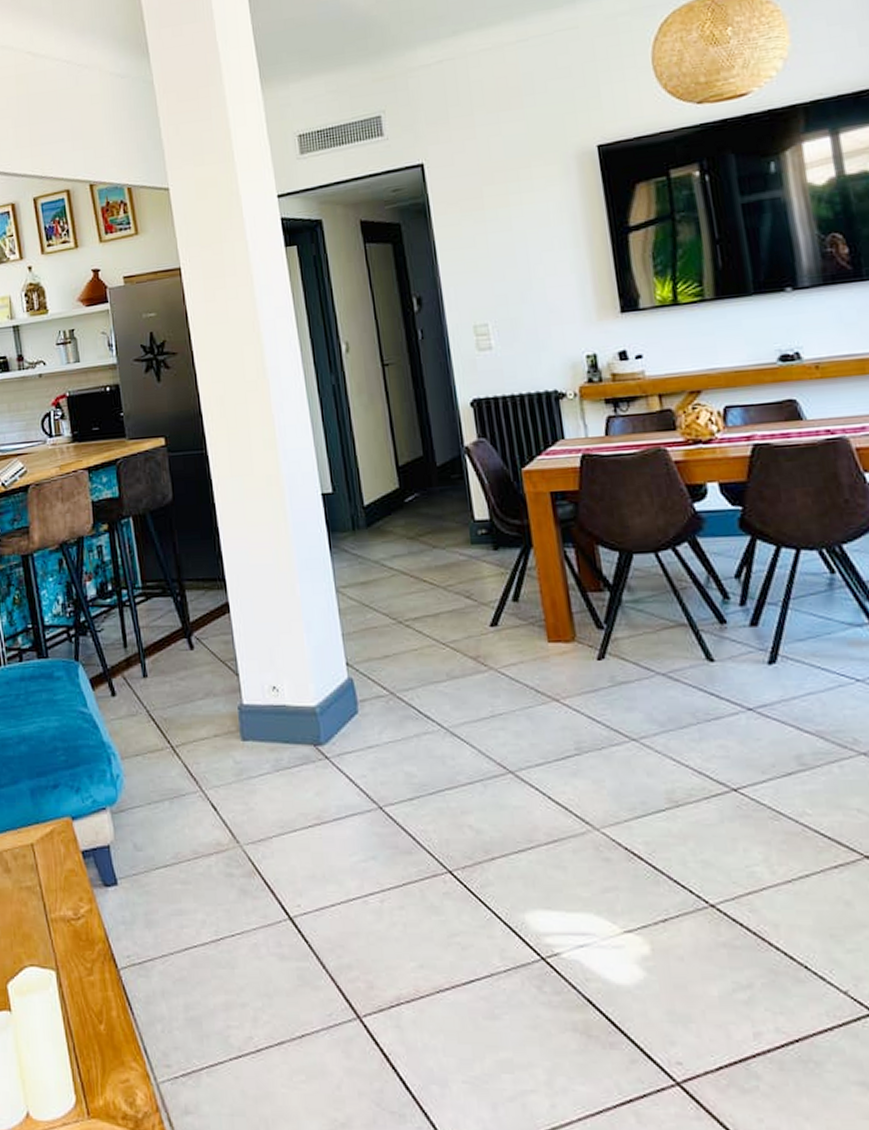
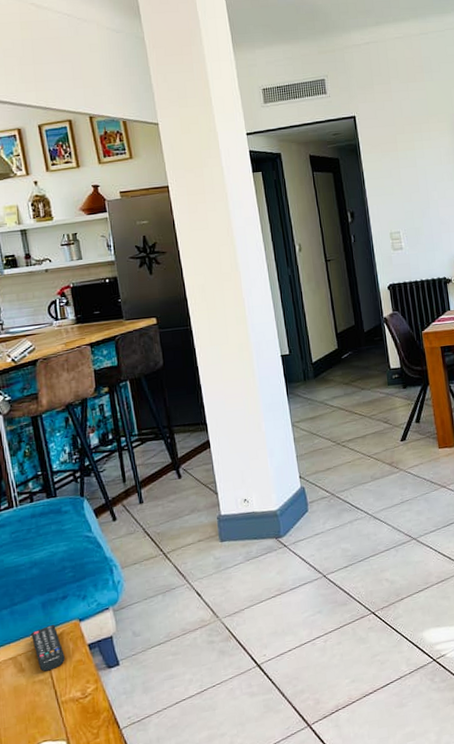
remote control: none [18,819,55,877] -> present [31,625,65,672]

